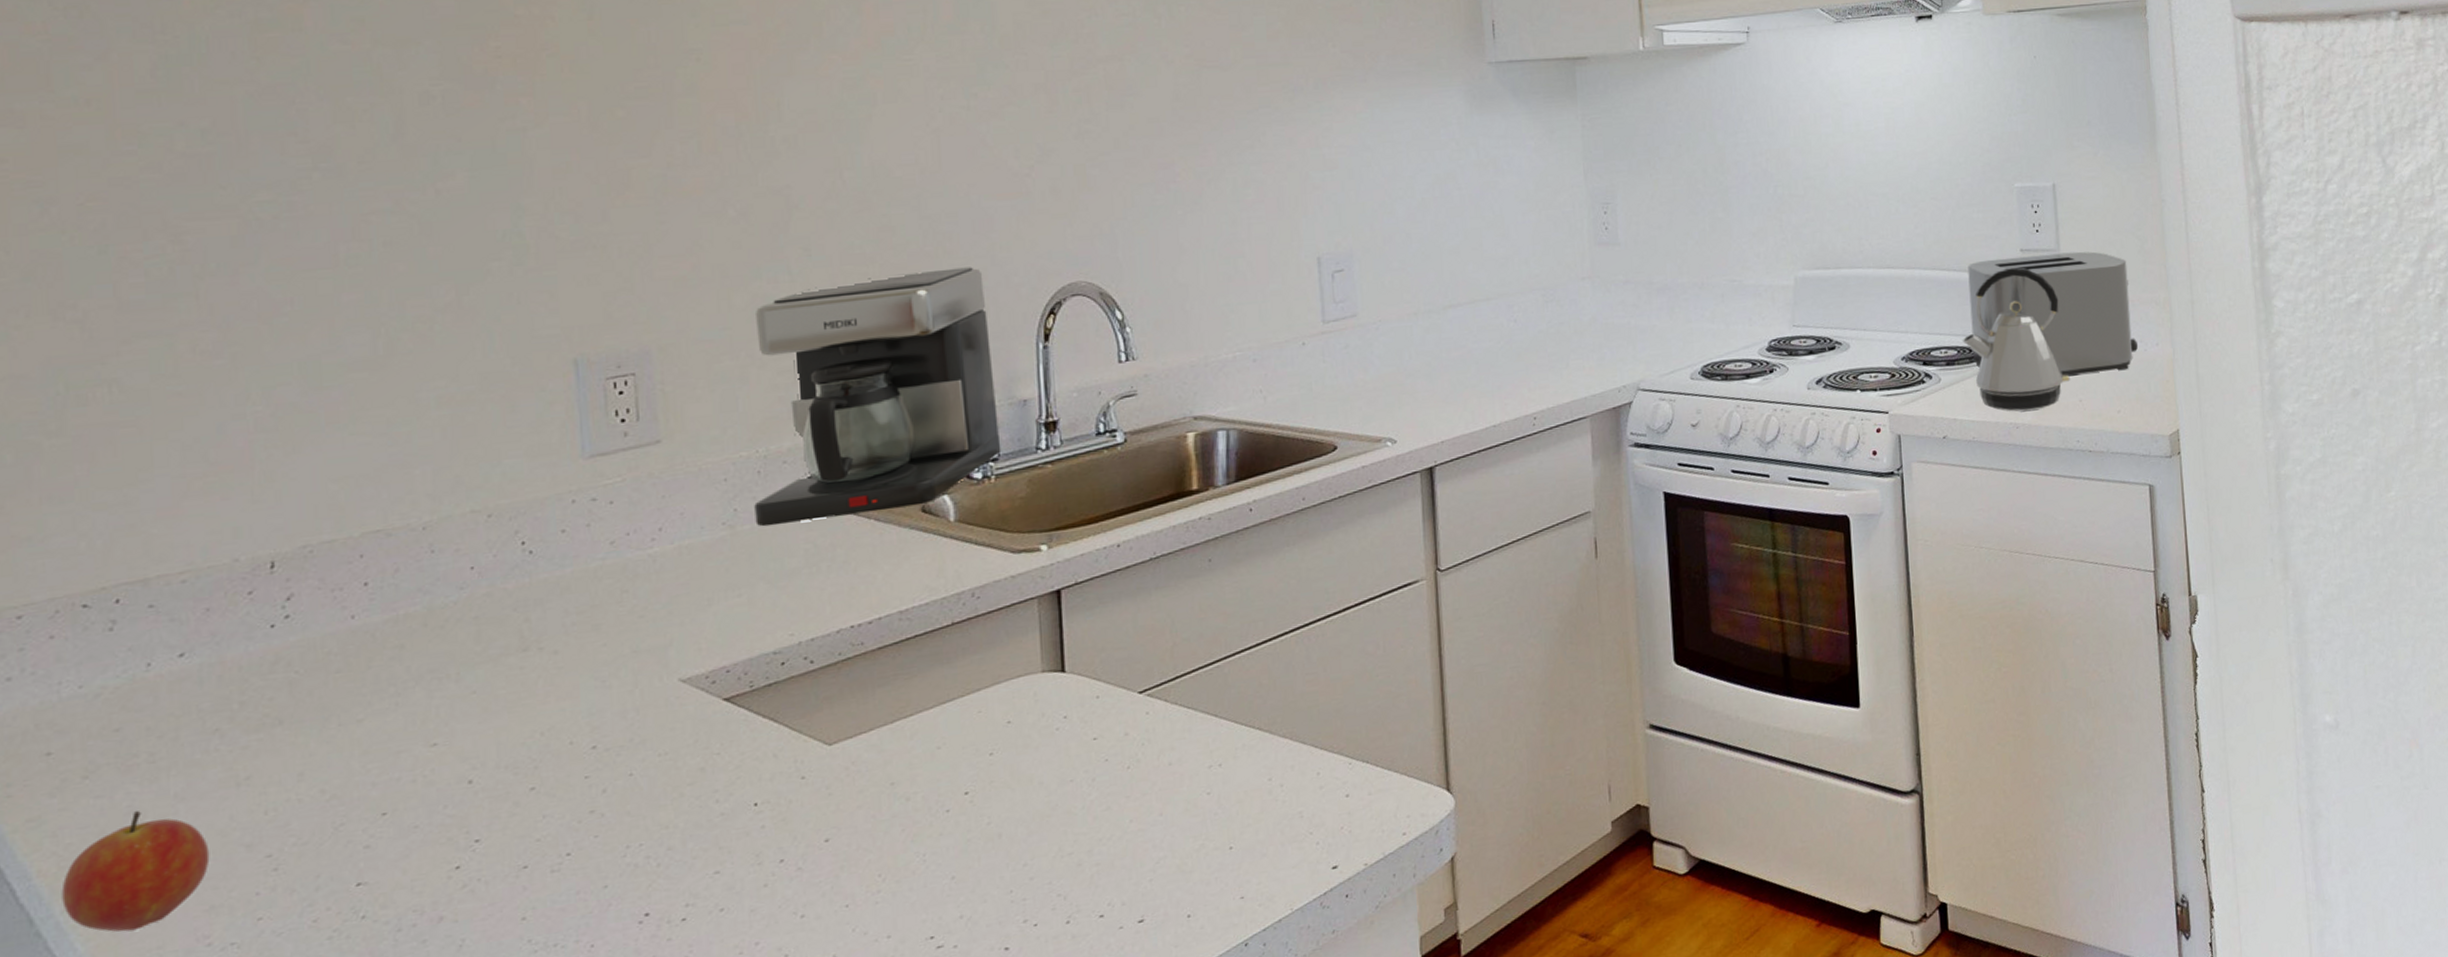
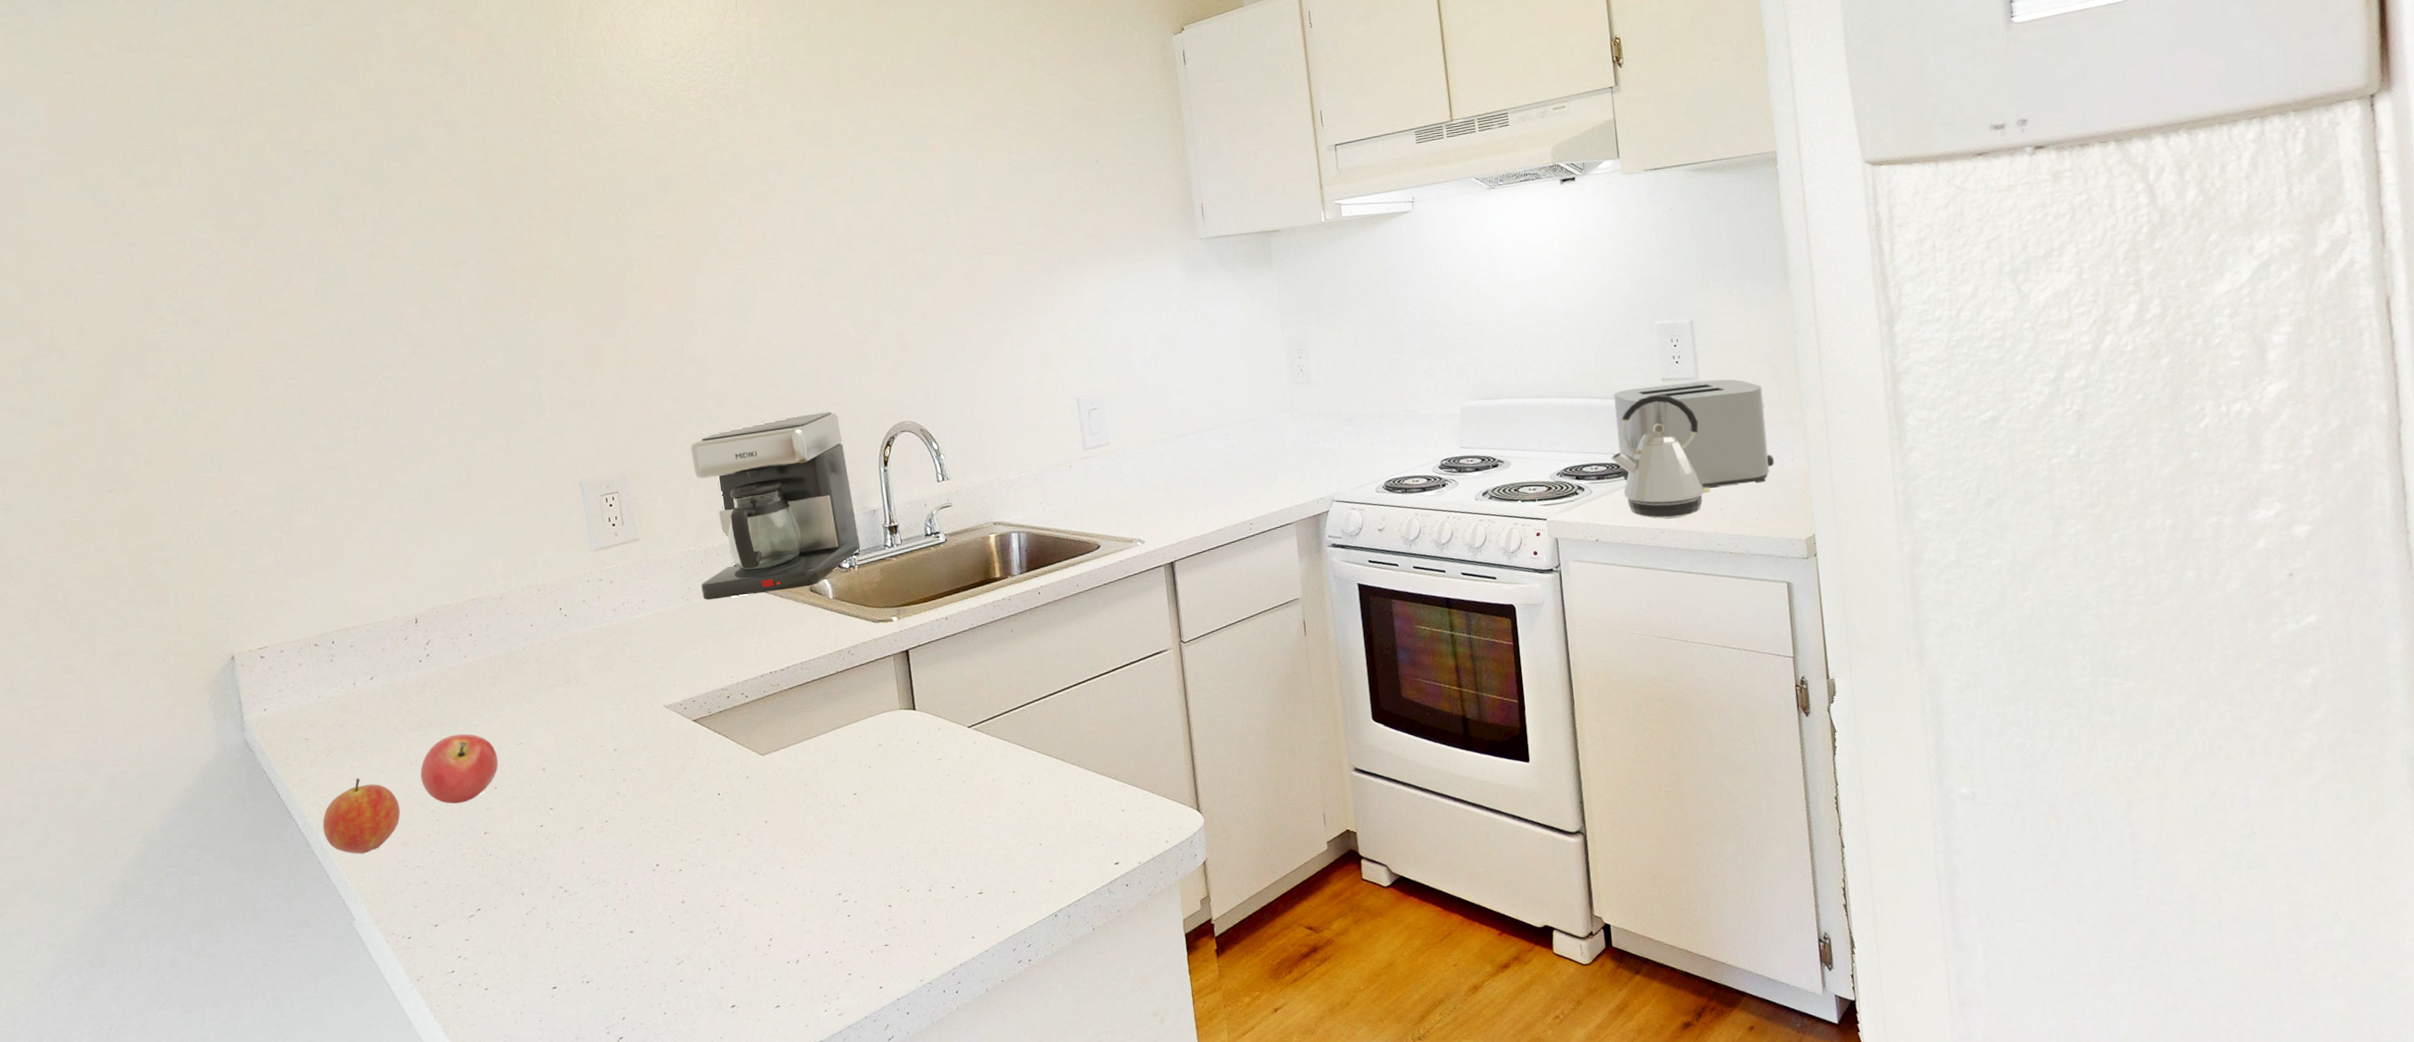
fruit: none [252,733,394,843] -> present [420,733,499,804]

